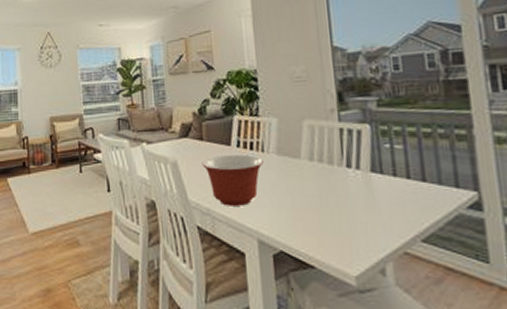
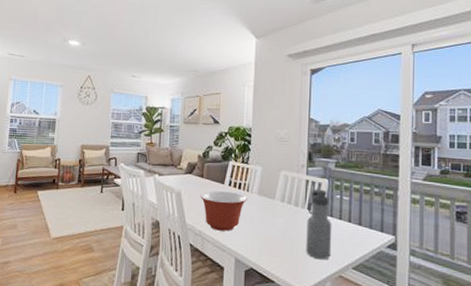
water bottle: none [346,138,389,233] -> present [306,189,332,260]

